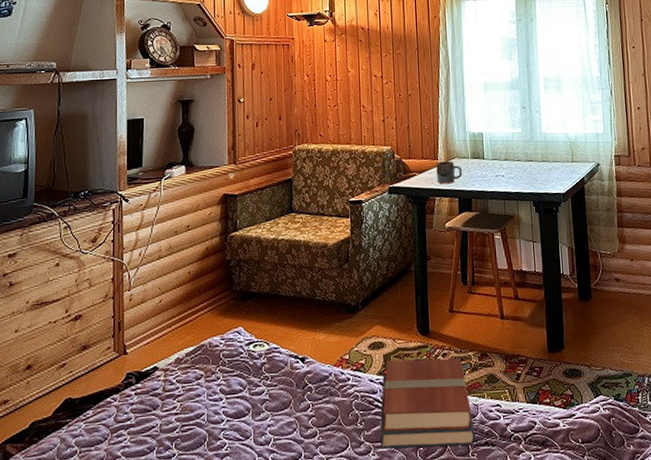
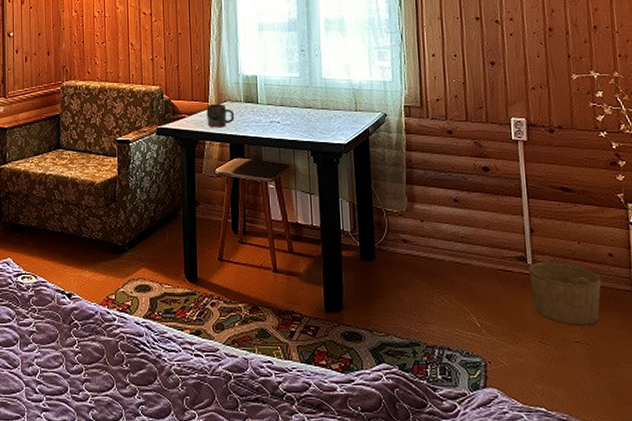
books: present [380,358,476,449] -> none [146,305,246,399]

